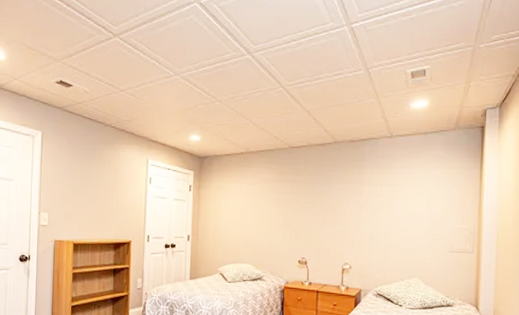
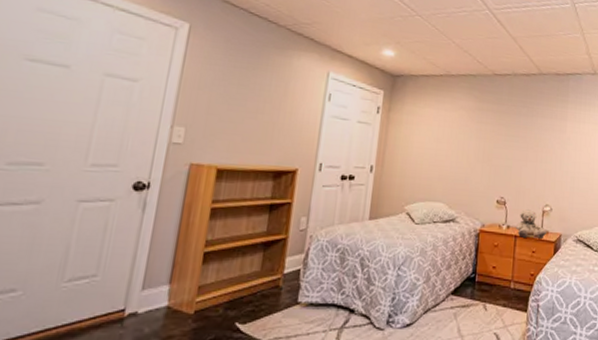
teddy bear: none [317,268,348,293] -> present [515,209,547,239]

